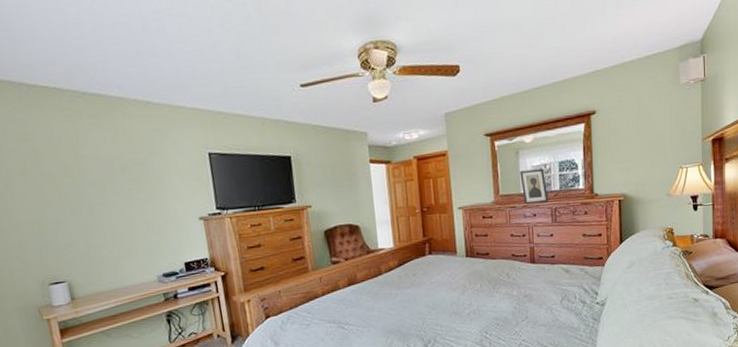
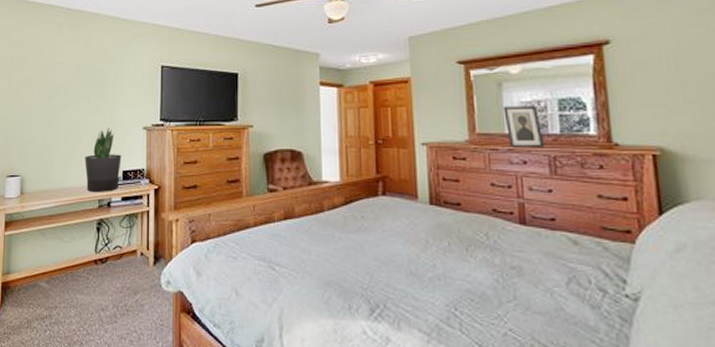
planter: none [139,221,183,287] -> present [85,128,122,192]

